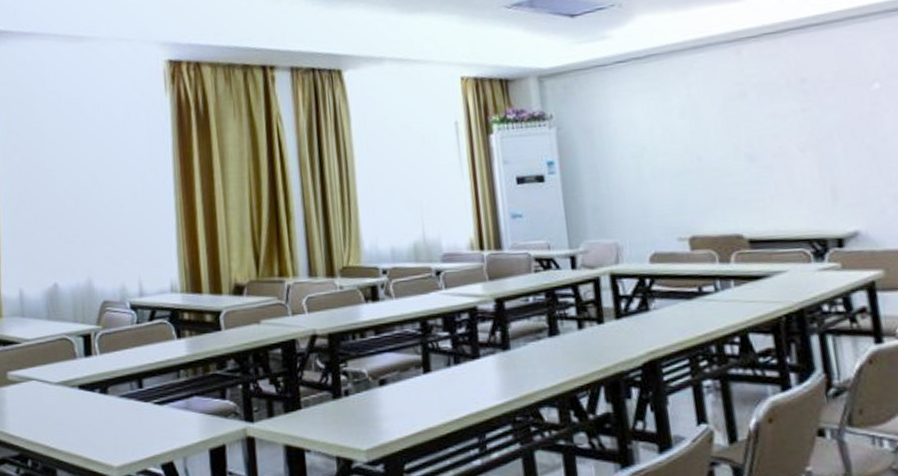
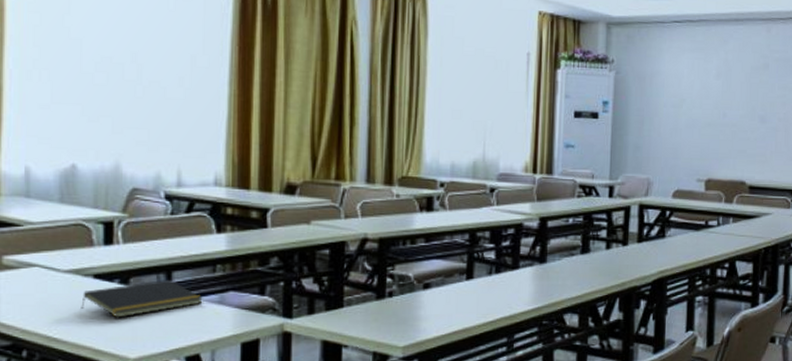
notepad: none [71,386,171,427] -> present [81,279,203,318]

